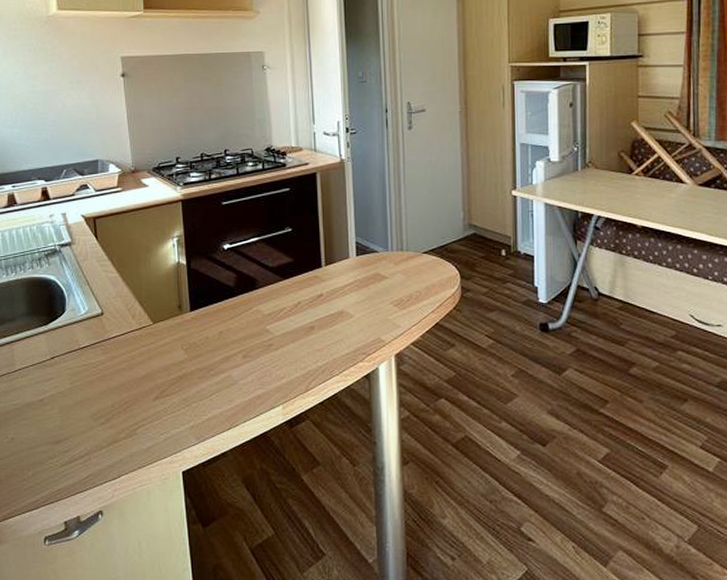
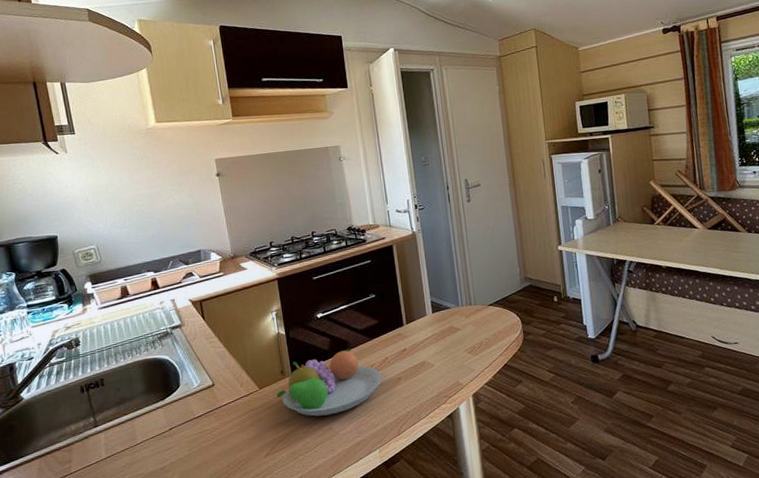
fruit bowl: none [171,287,293,361] -> present [276,348,383,417]

